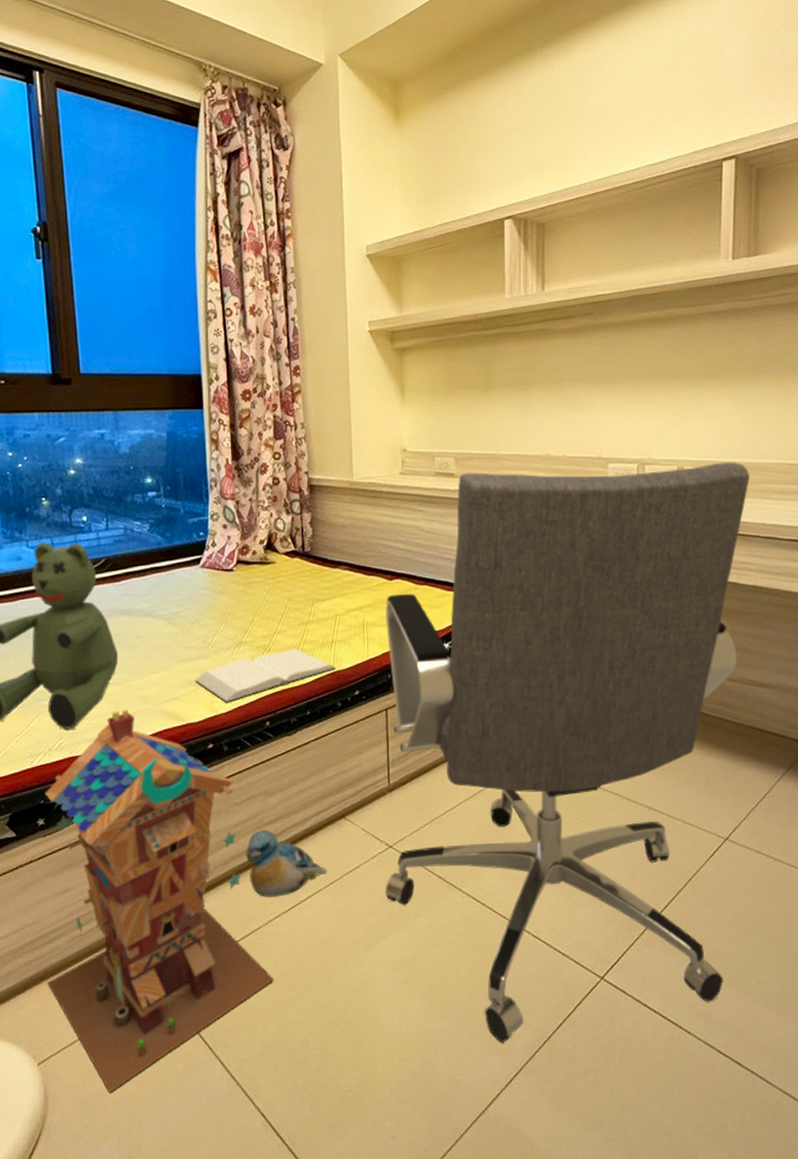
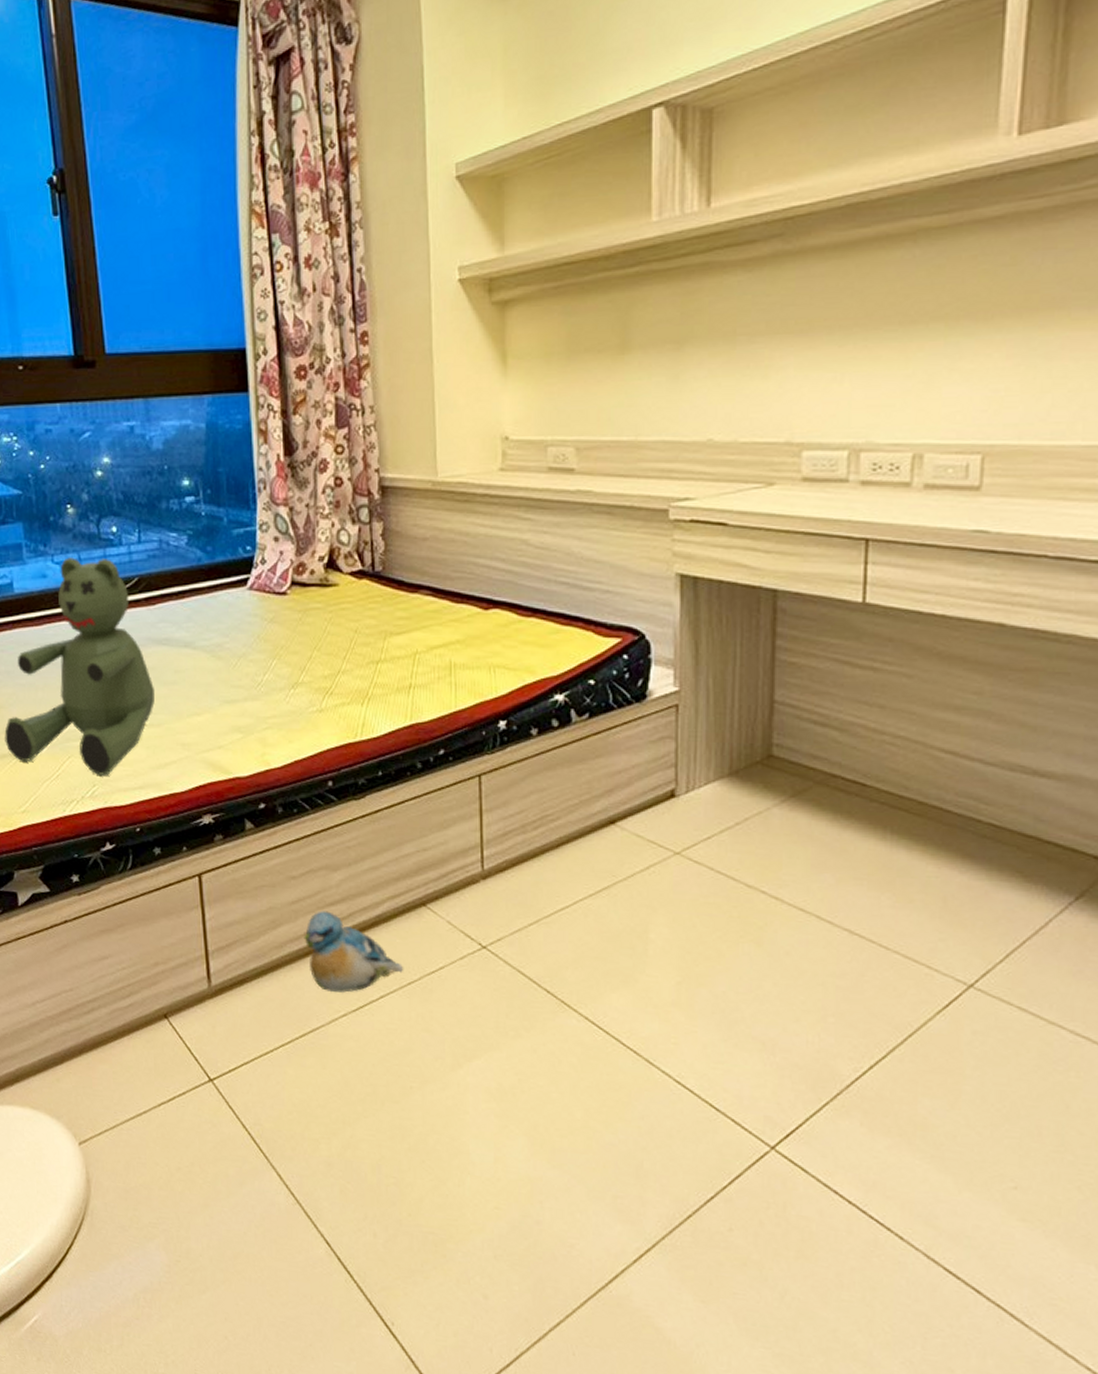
toy house: present [45,709,274,1093] -> none [78,755,339,1187]
book: present [195,648,336,702] -> none [243,693,415,755]
office chair: present [385,462,750,1042] -> none [477,446,1035,1208]

